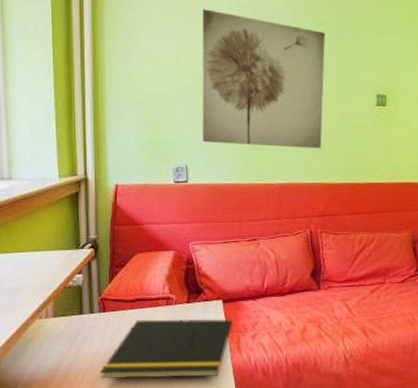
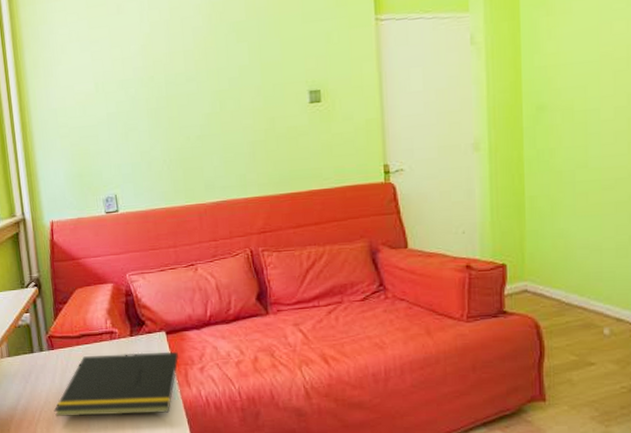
wall art: present [202,9,326,149] -> none [115,32,253,169]

